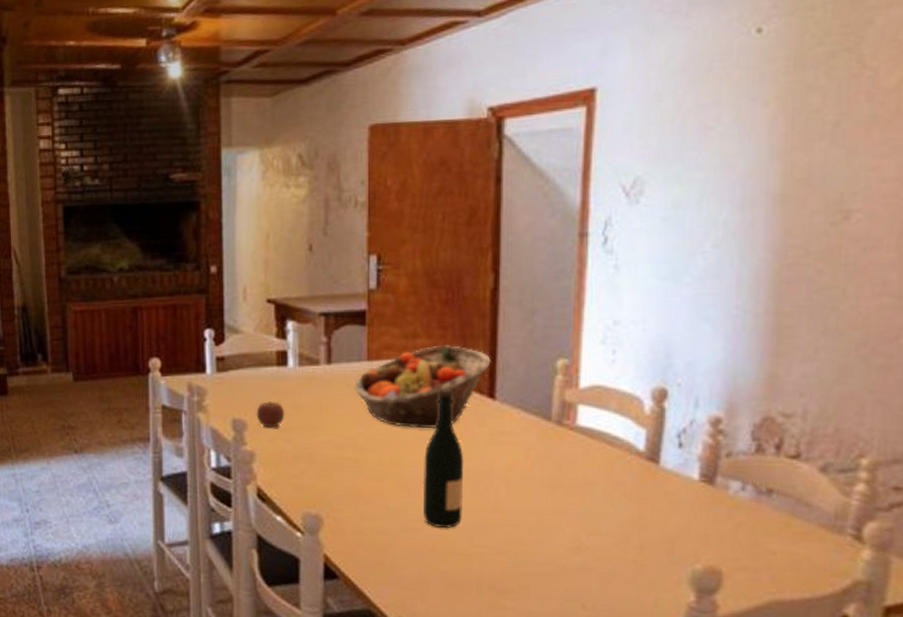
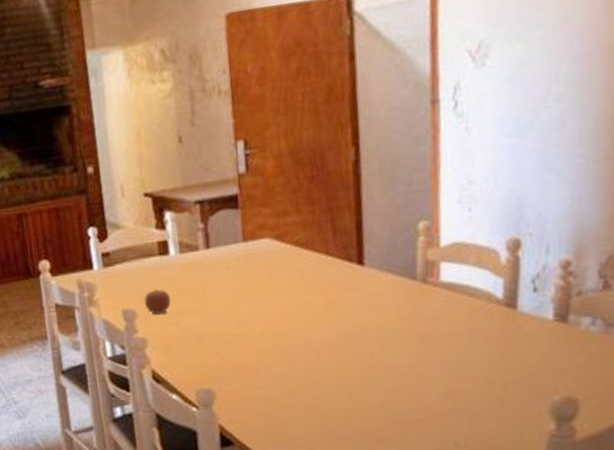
fruit basket: present [354,345,491,429] -> none [233,219,358,300]
wine bottle: present [422,390,464,529] -> none [303,261,342,389]

